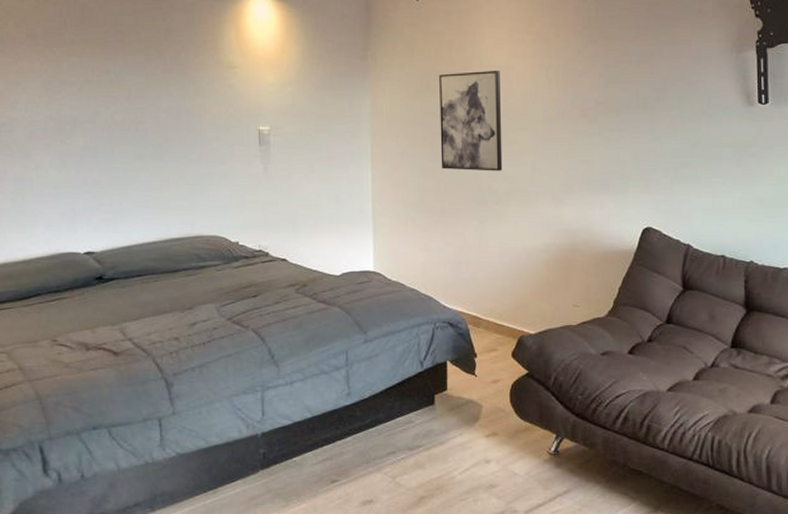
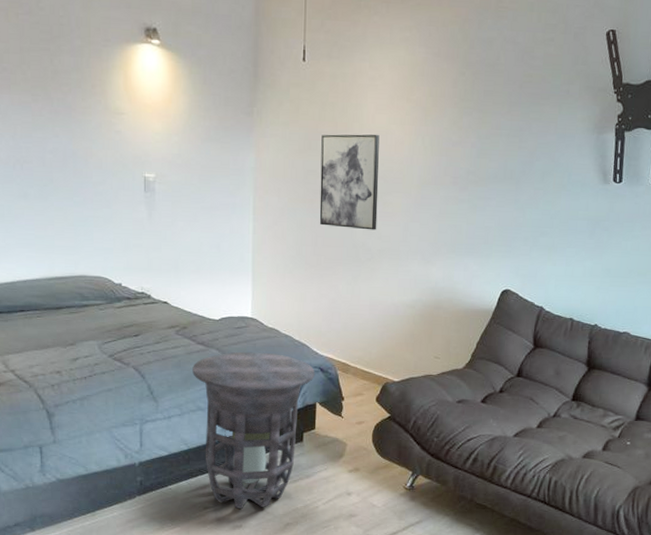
side table: none [314,308,444,481] -> present [192,351,315,509]

